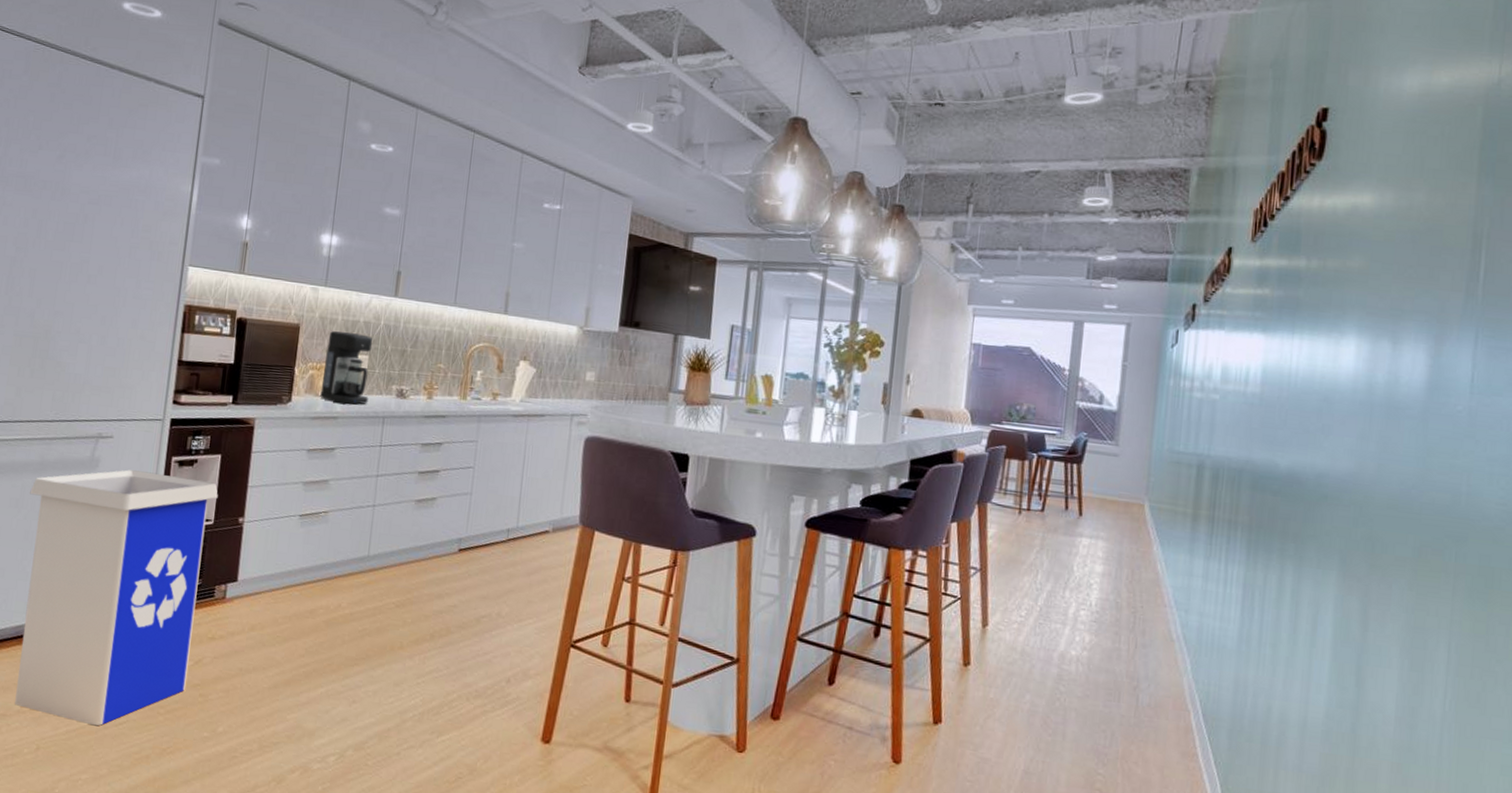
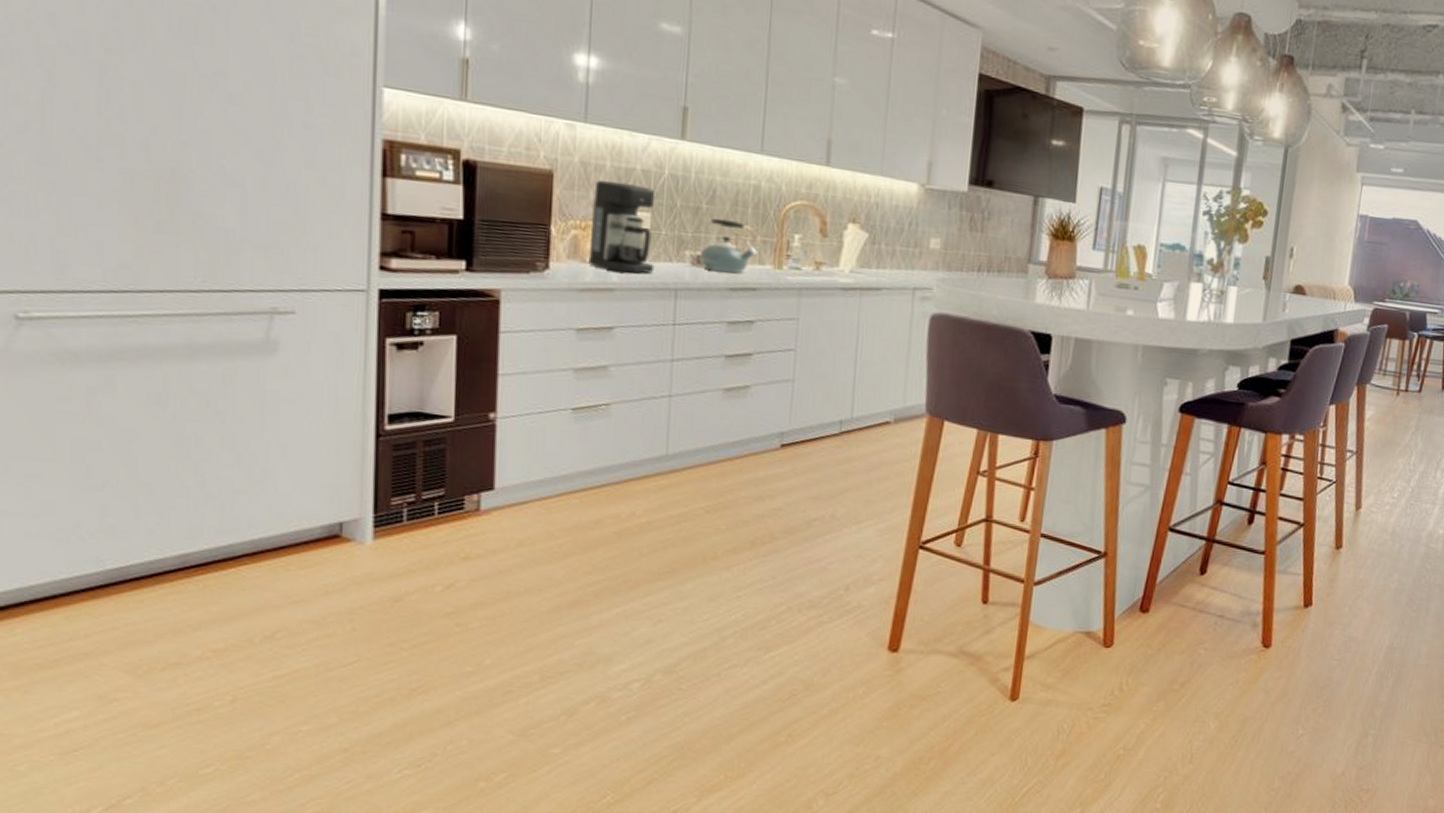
recycling bin: present [14,469,218,726] -> none [177,354,457,669]
kettle: none [402,358,448,404] -> present [699,217,757,274]

